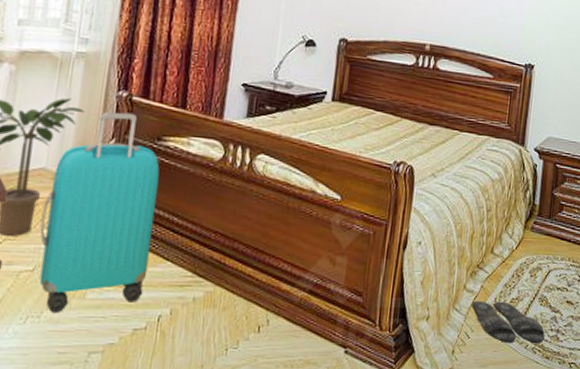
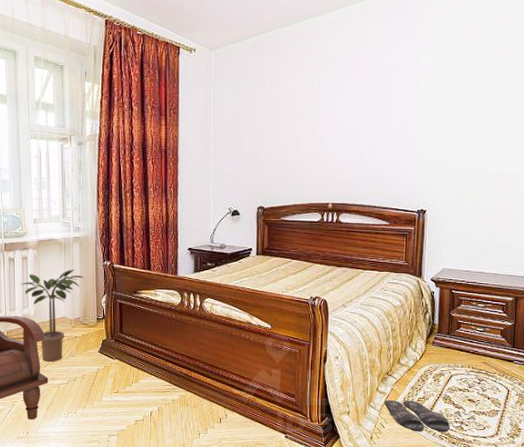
suitcase: present [39,111,160,312] -> none [67,276,139,410]

